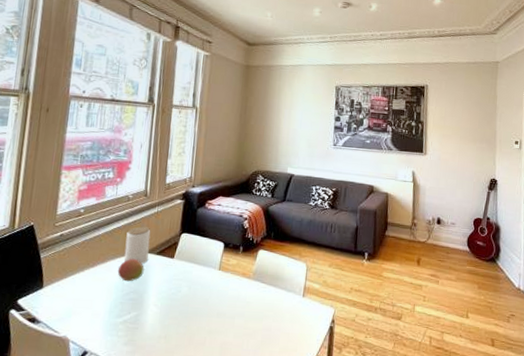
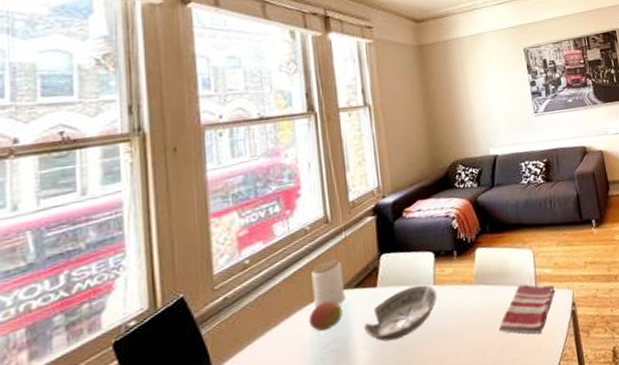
bowl: none [157,266,220,306] -> present [364,285,437,342]
dish towel: none [264,291,319,338] -> present [498,284,555,335]

